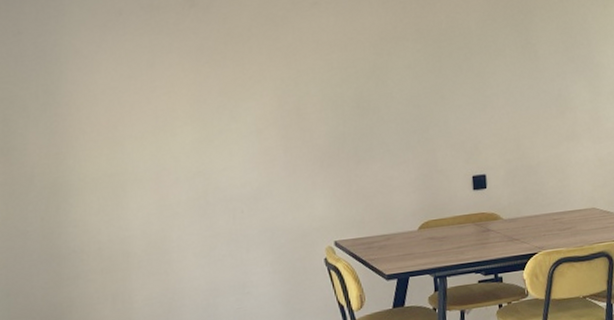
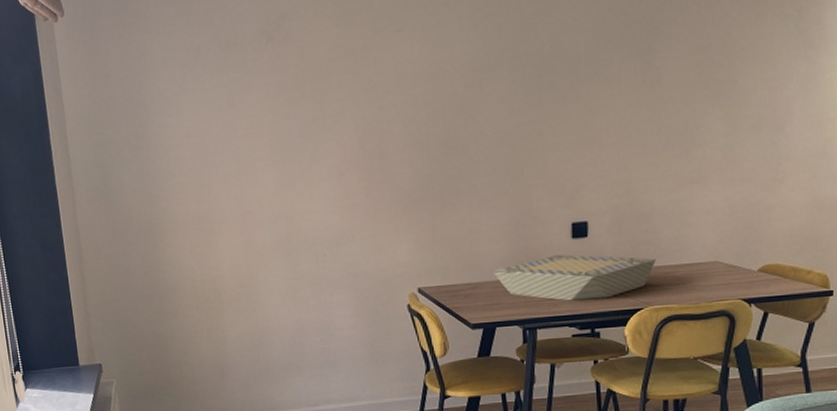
board game: none [404,205,545,248] -> present [492,254,656,301]

